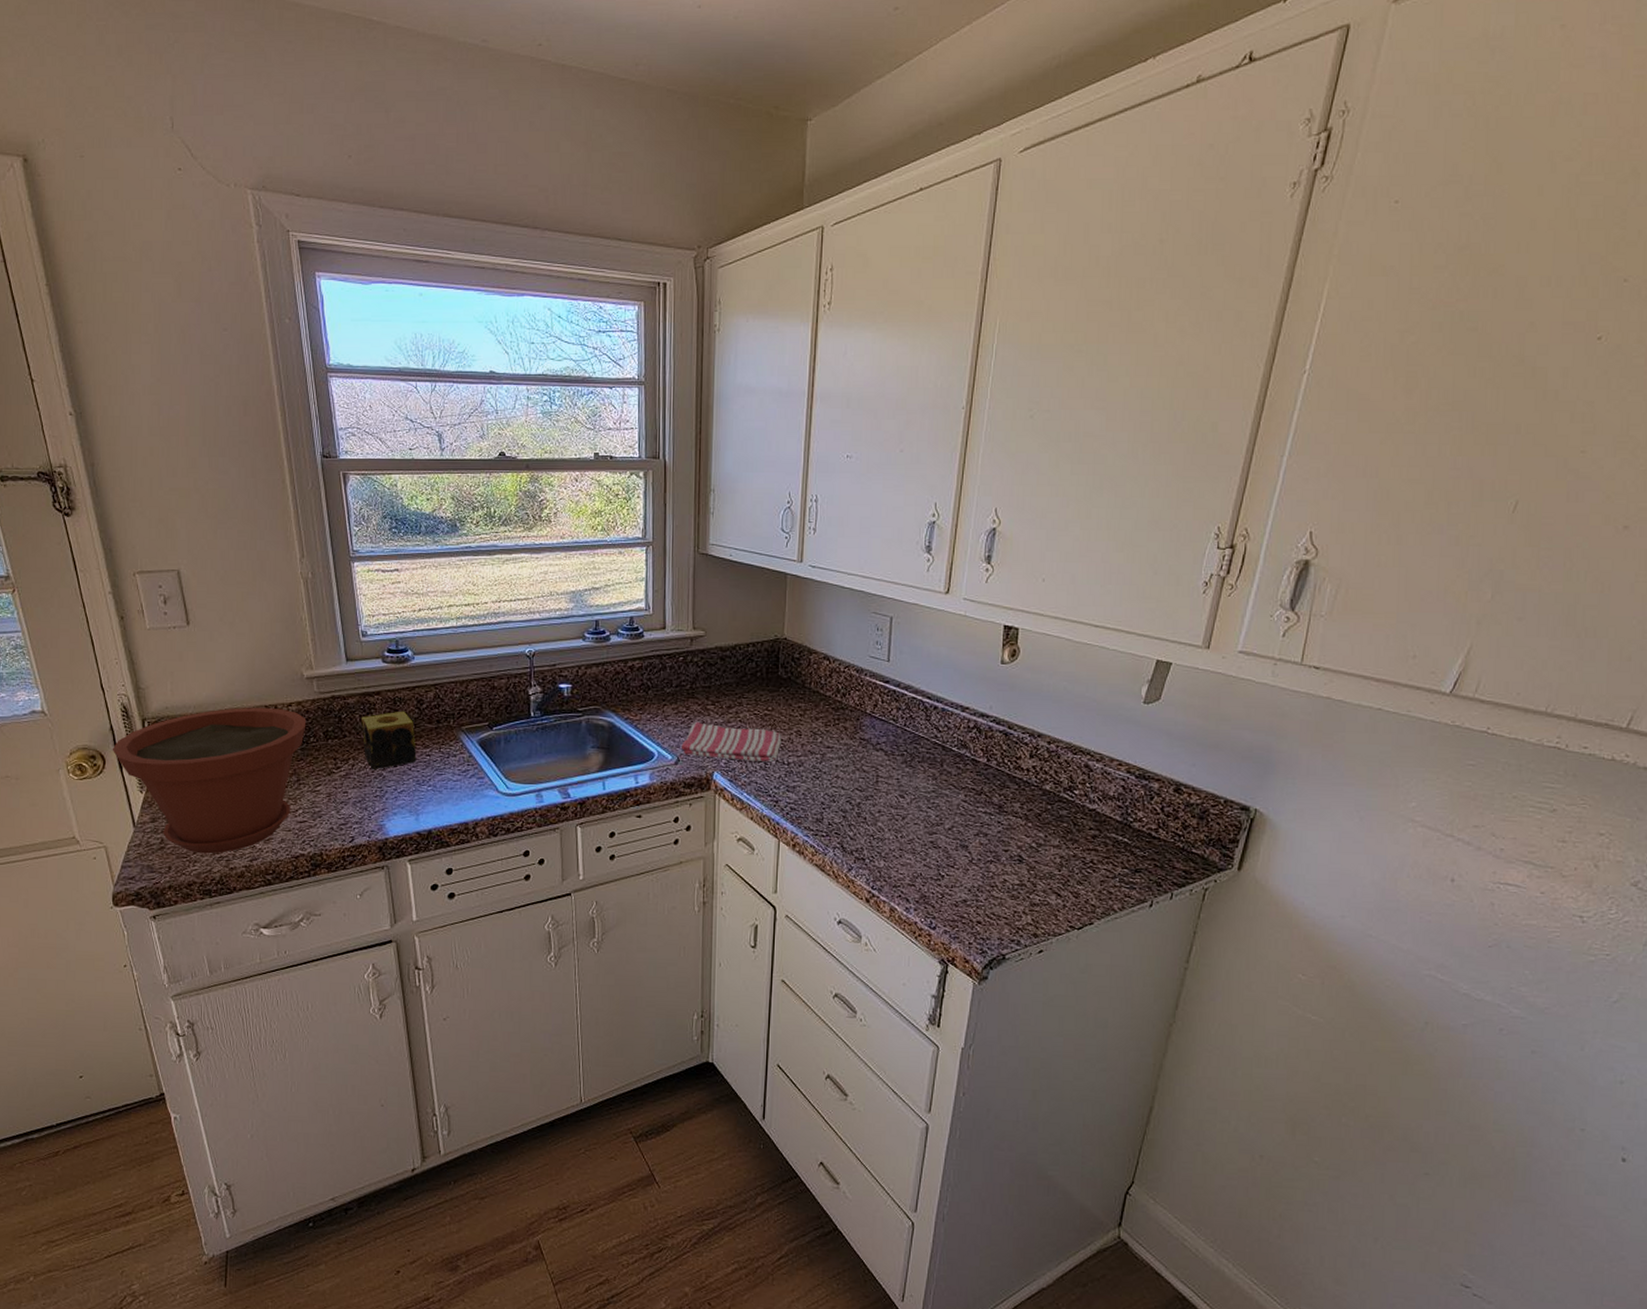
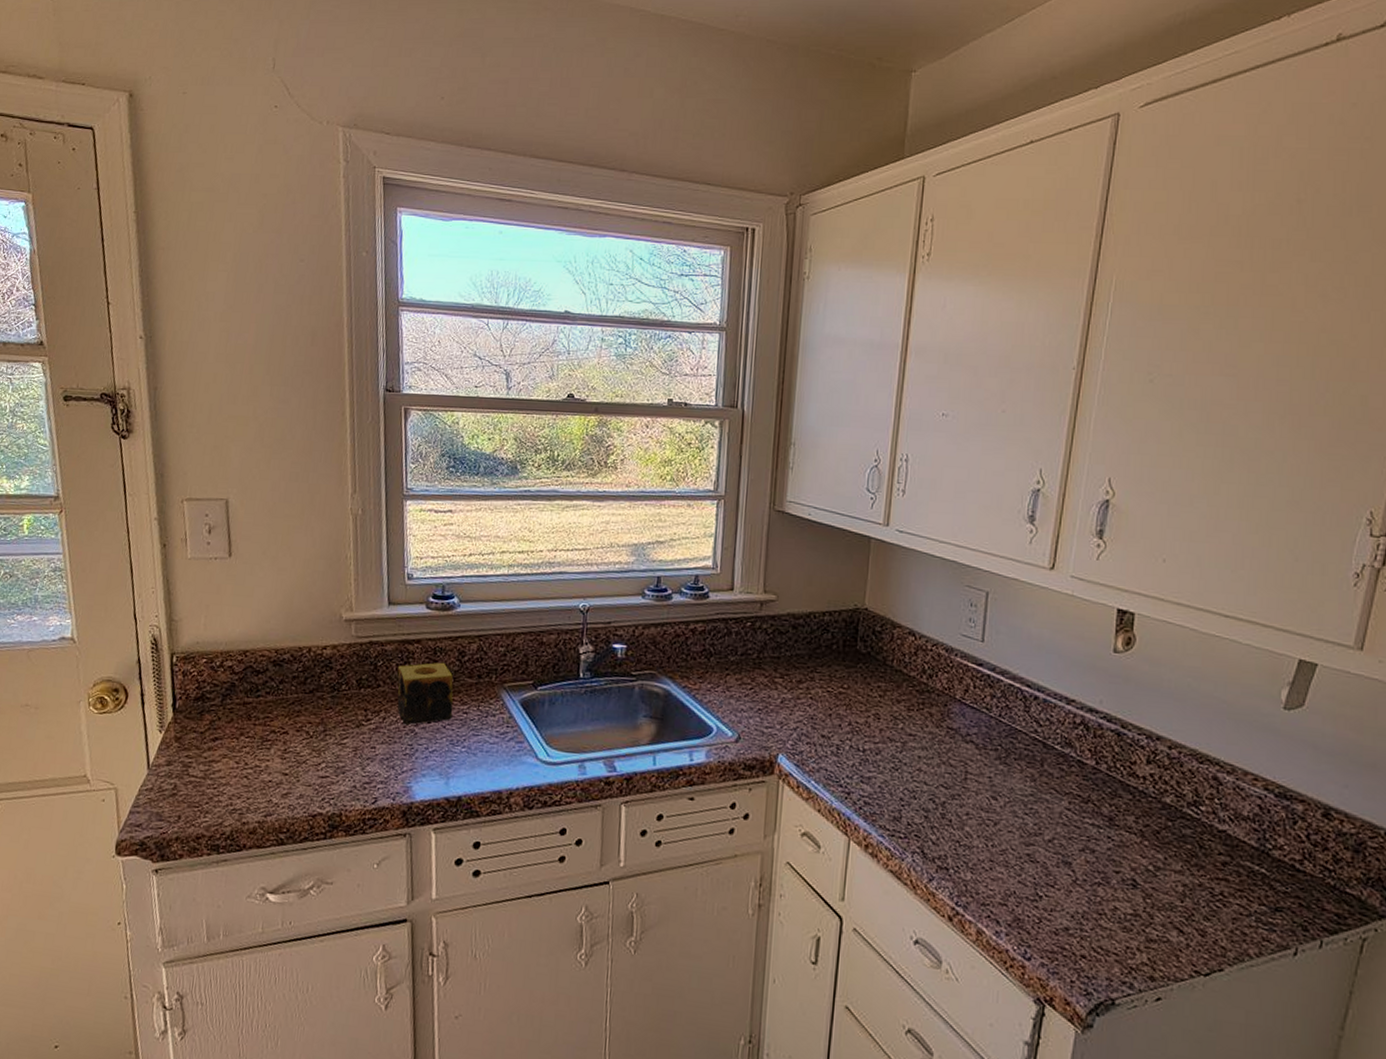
plant pot: present [112,707,306,854] -> none [136,647,340,805]
dish towel: present [681,721,781,762] -> none [743,695,857,747]

